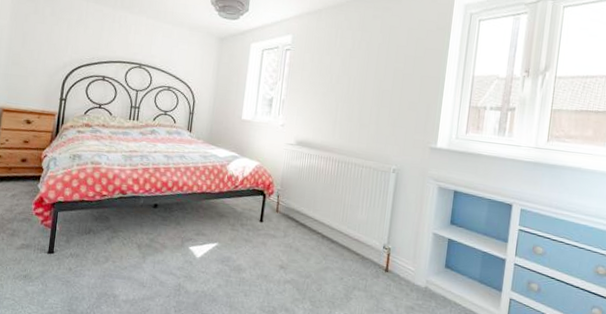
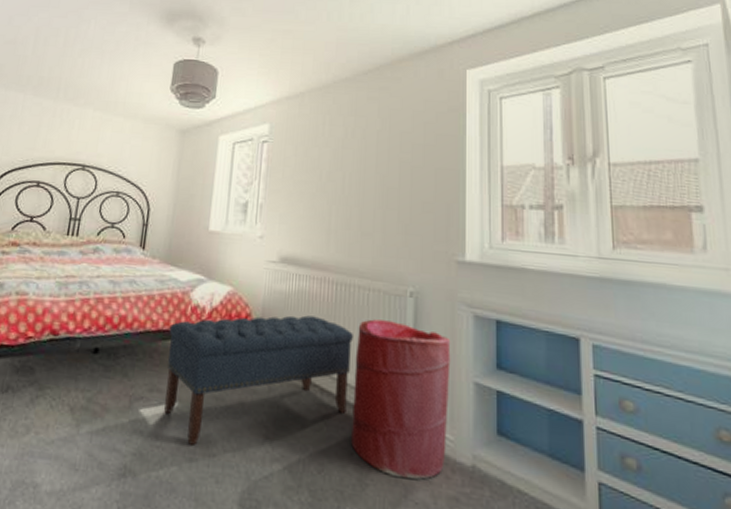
bench: none [207,184,348,272] -> present [164,315,353,446]
laundry hamper: none [342,188,420,296] -> present [351,319,451,480]

